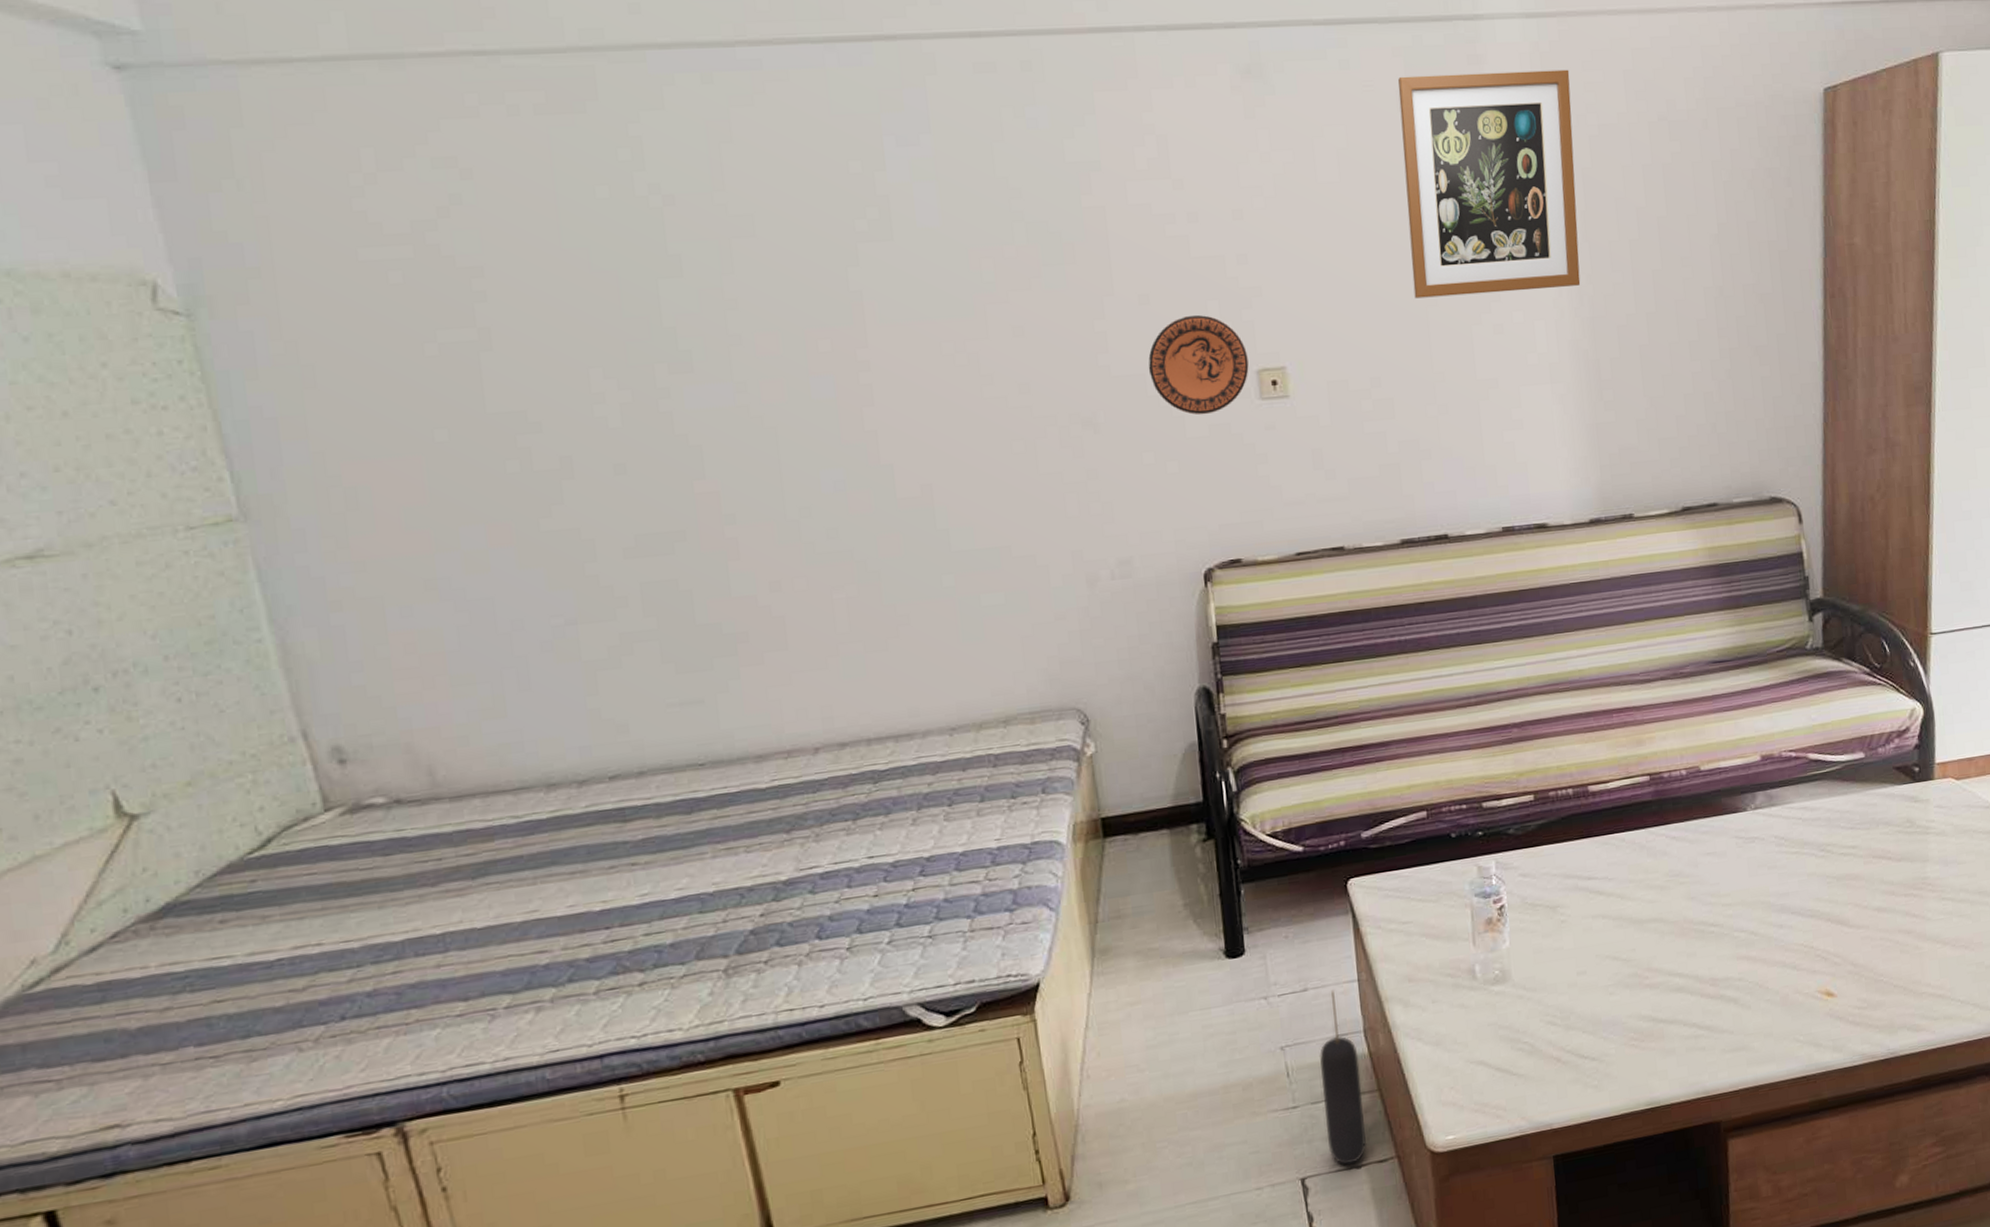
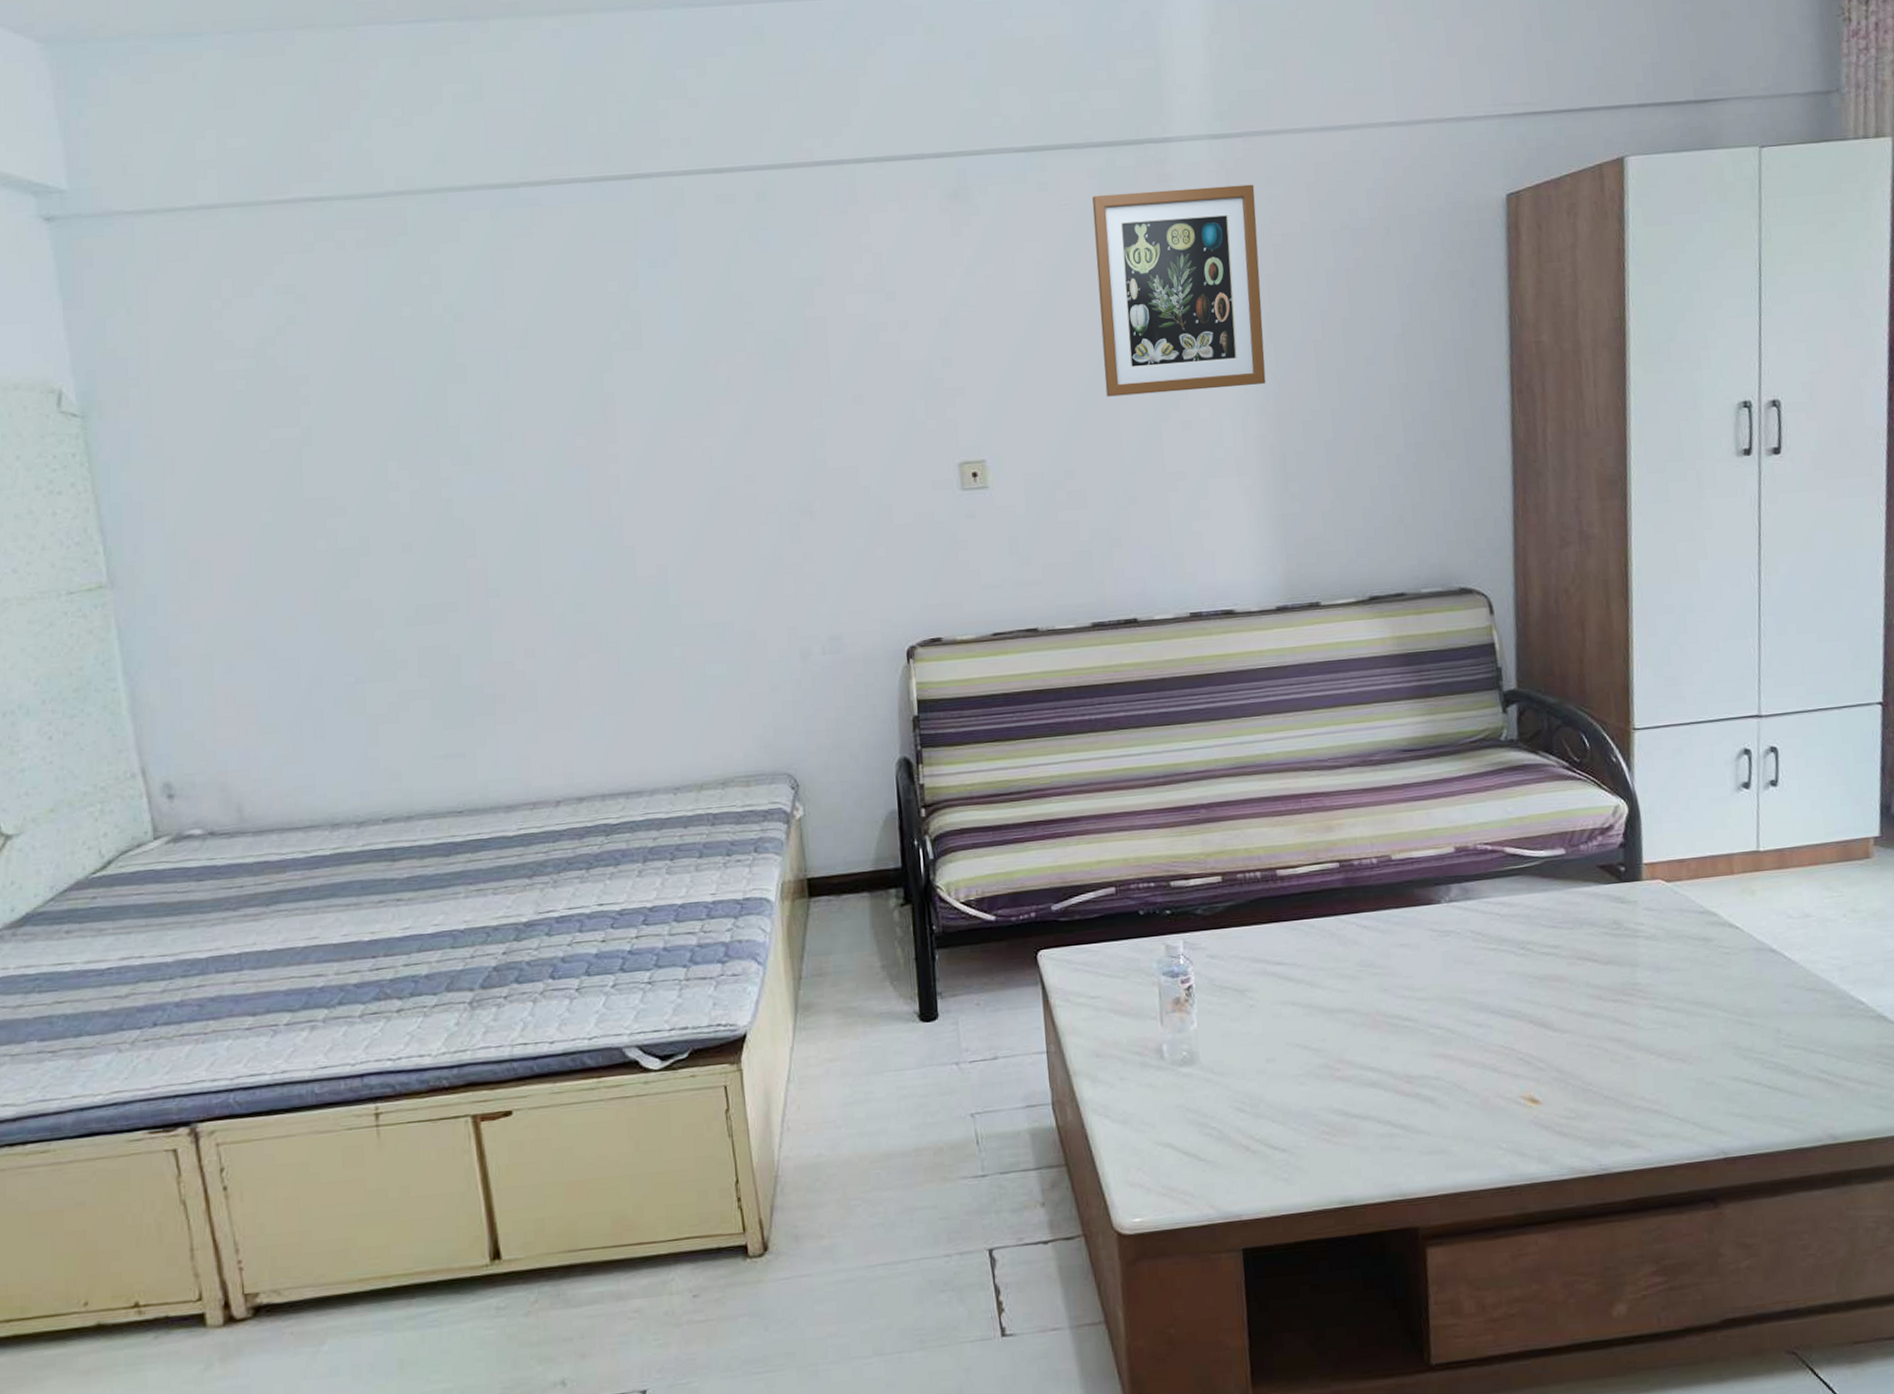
decorative plate: present [1148,314,1249,415] -> none [860,412,952,504]
speaker: present [1320,990,1366,1165] -> none [1008,1060,1053,1239]

